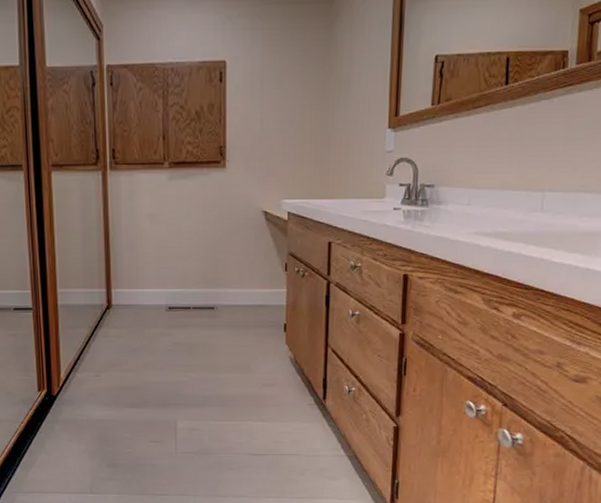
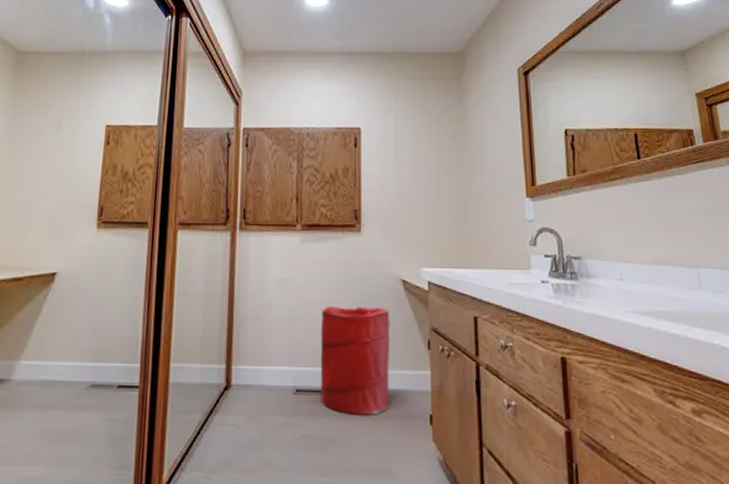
laundry hamper: none [189,236,252,326] -> present [320,307,391,415]

